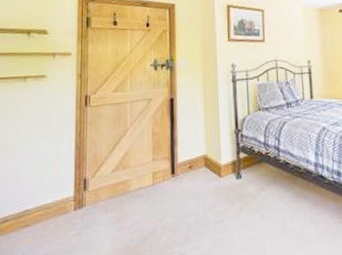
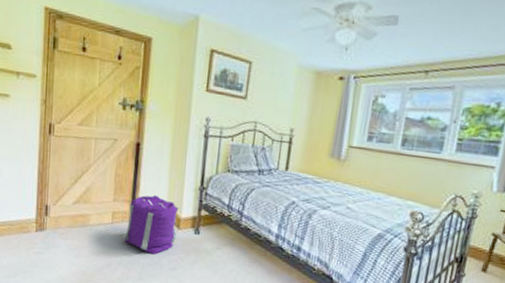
backpack: none [164,147,219,210] -> present [122,195,179,255]

